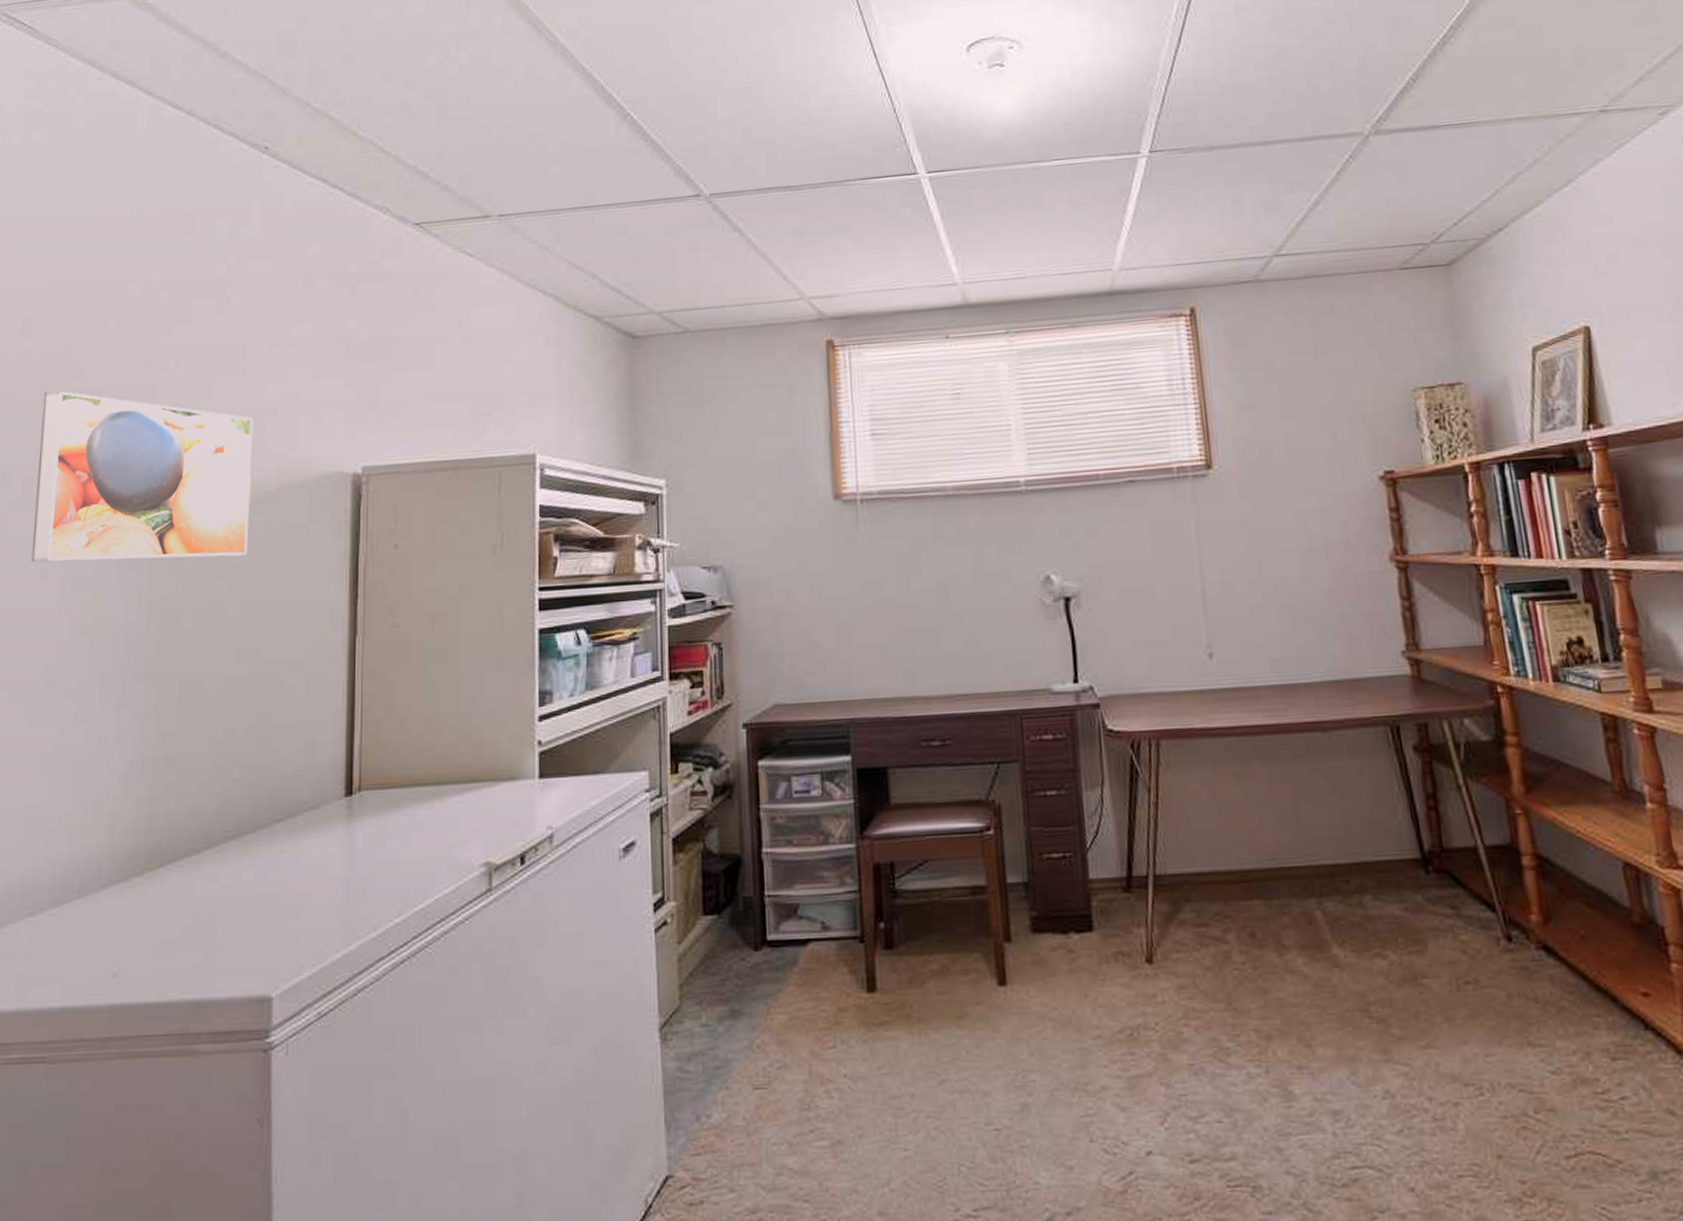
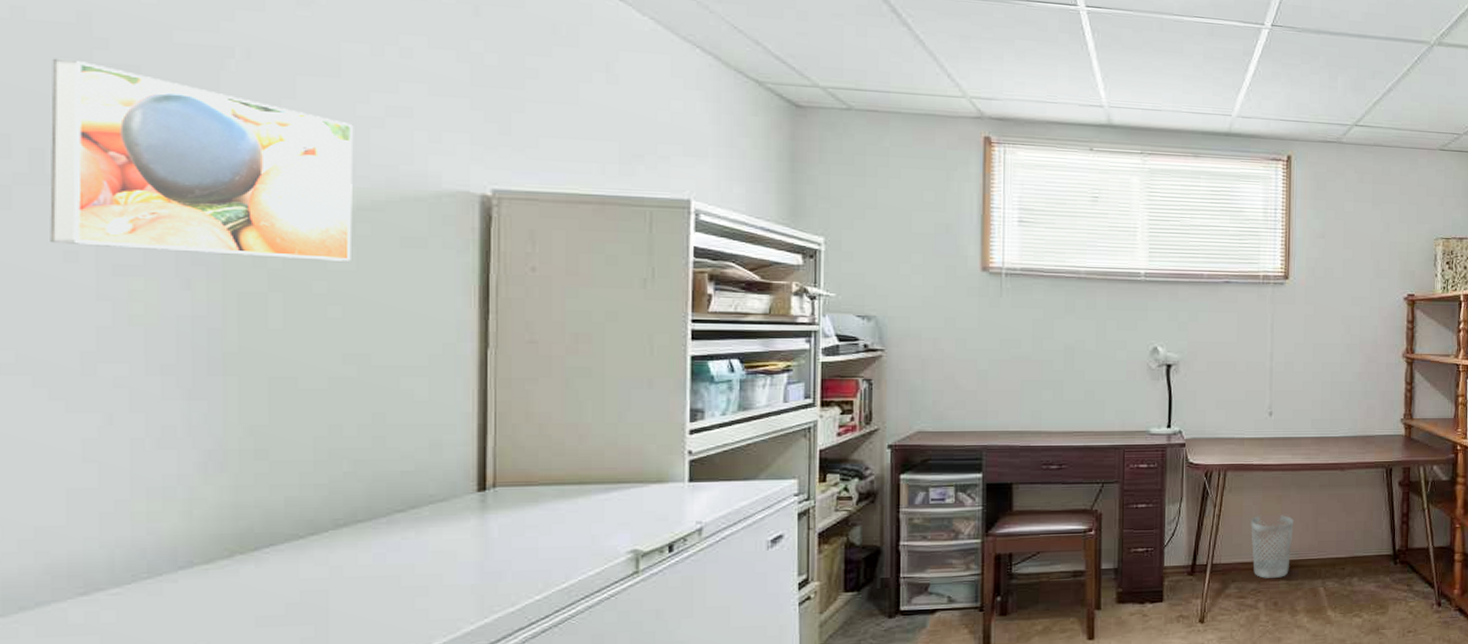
wastebasket: none [1202,801,1266,897] -> present [1251,515,1294,578]

